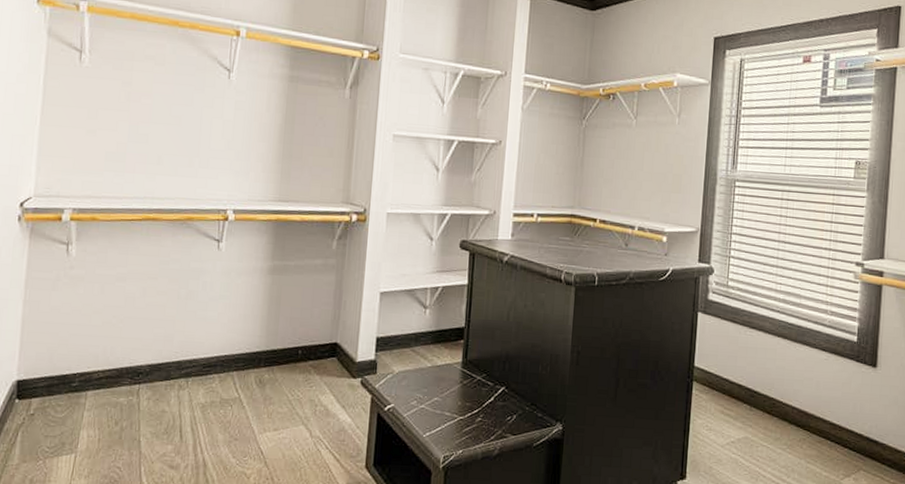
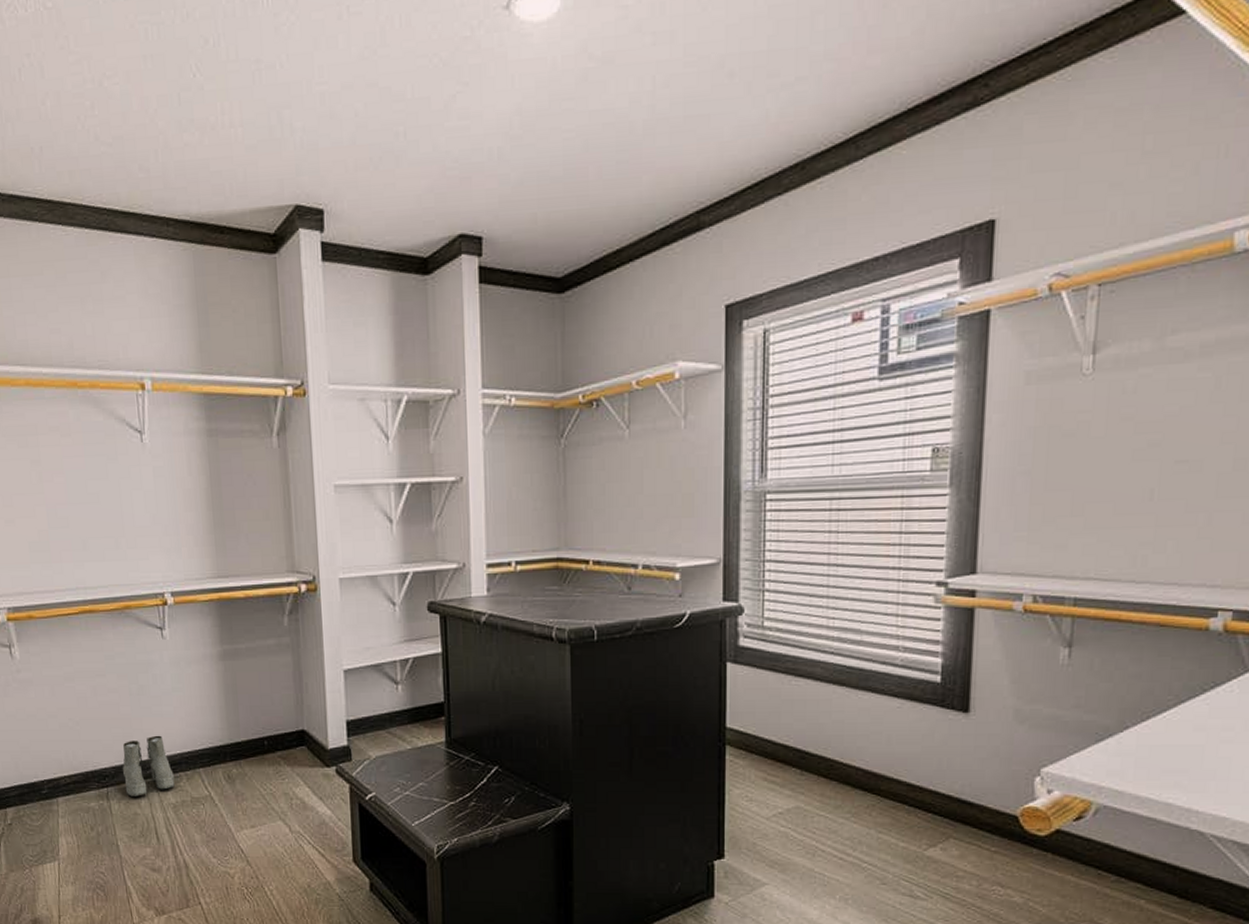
boots: none [157,338,208,395] -> present [122,735,175,797]

